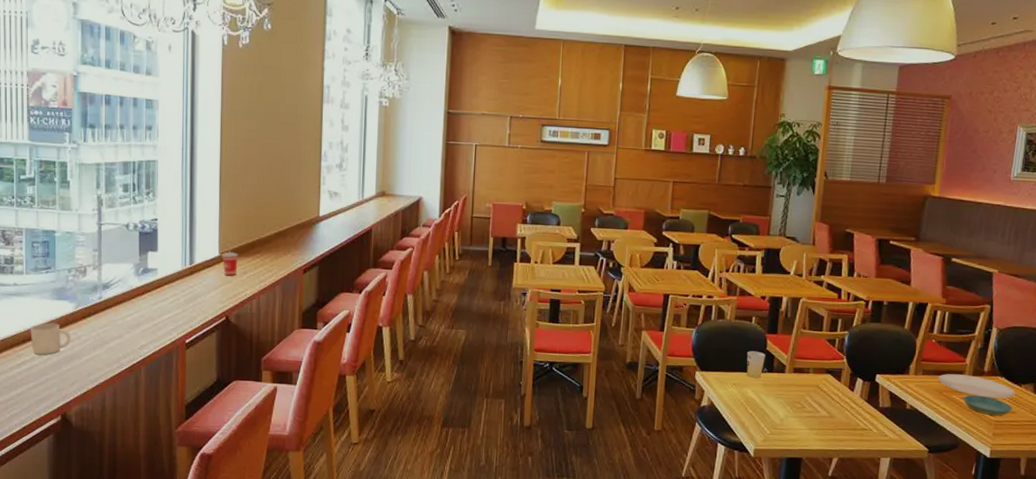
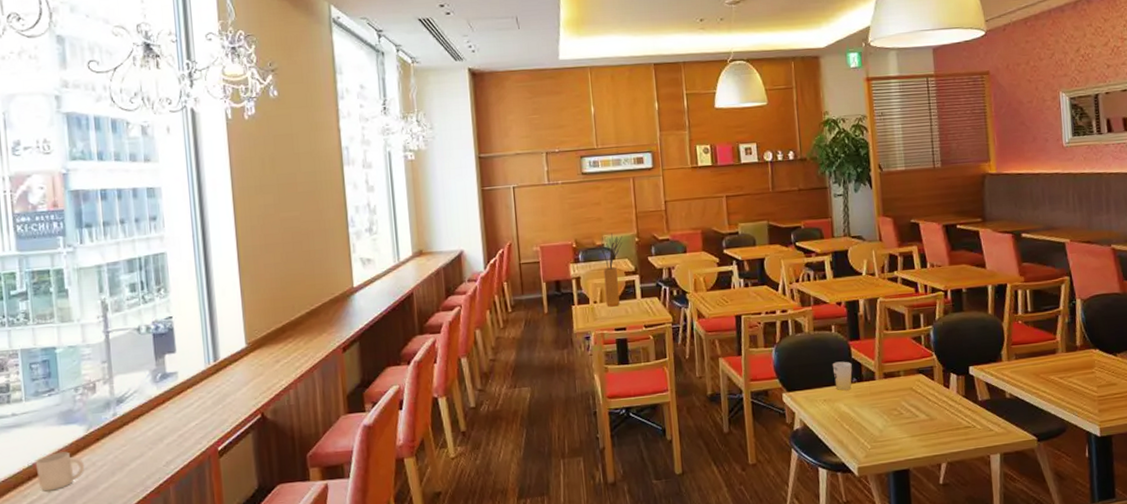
beverage cup: present [218,241,238,276] -> none [244,330,268,368]
vase: none [546,200,570,269] -> present [599,232,623,307]
plate: present [938,373,1016,400] -> none [1032,352,1113,374]
saucer: present [962,395,1012,416] -> none [1061,372,1113,392]

